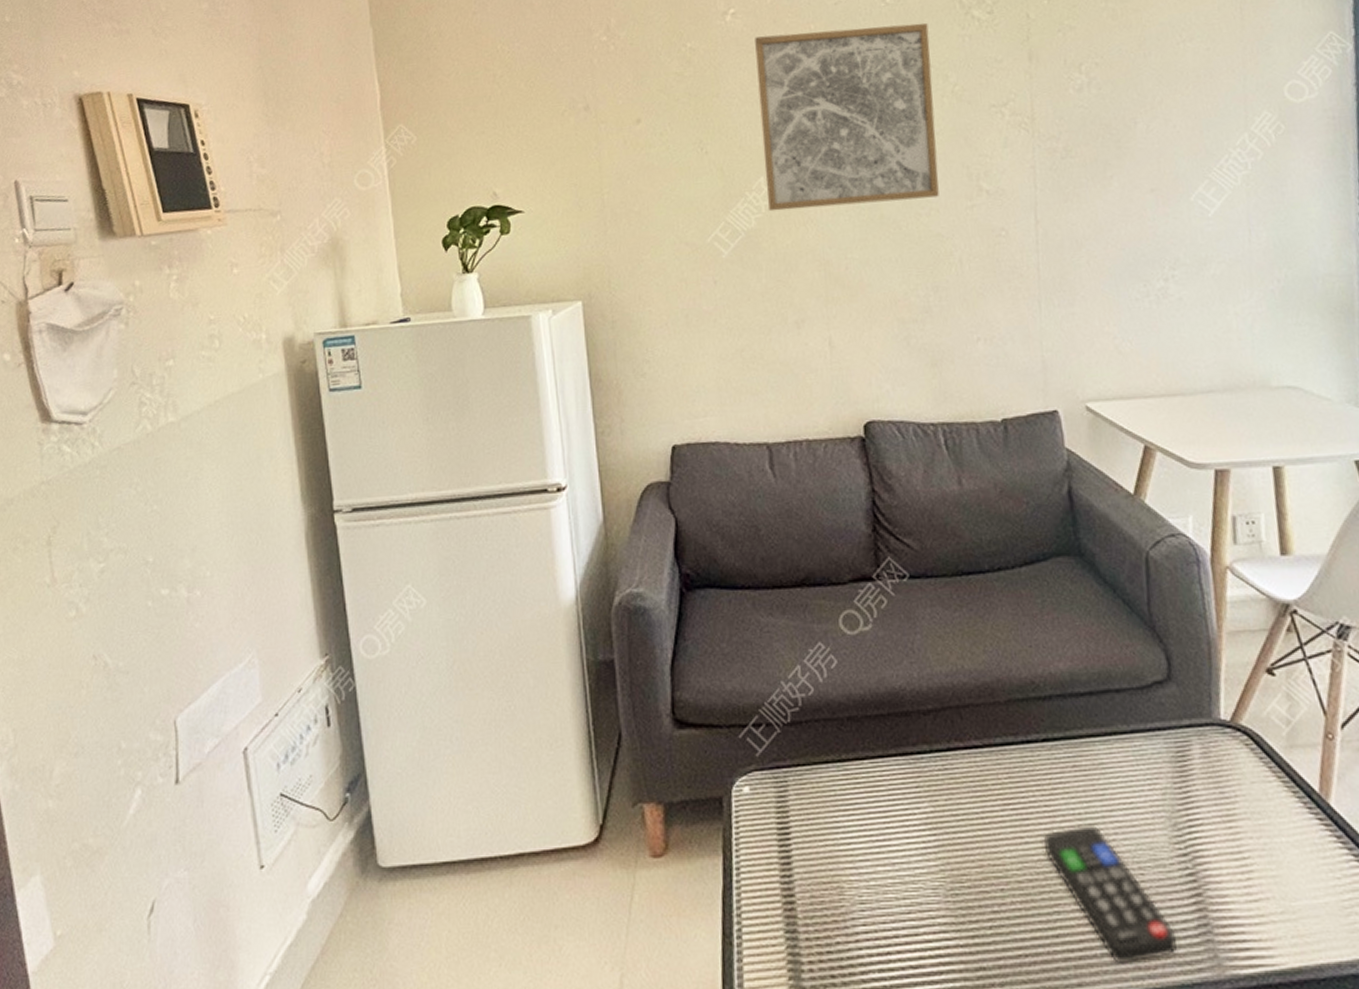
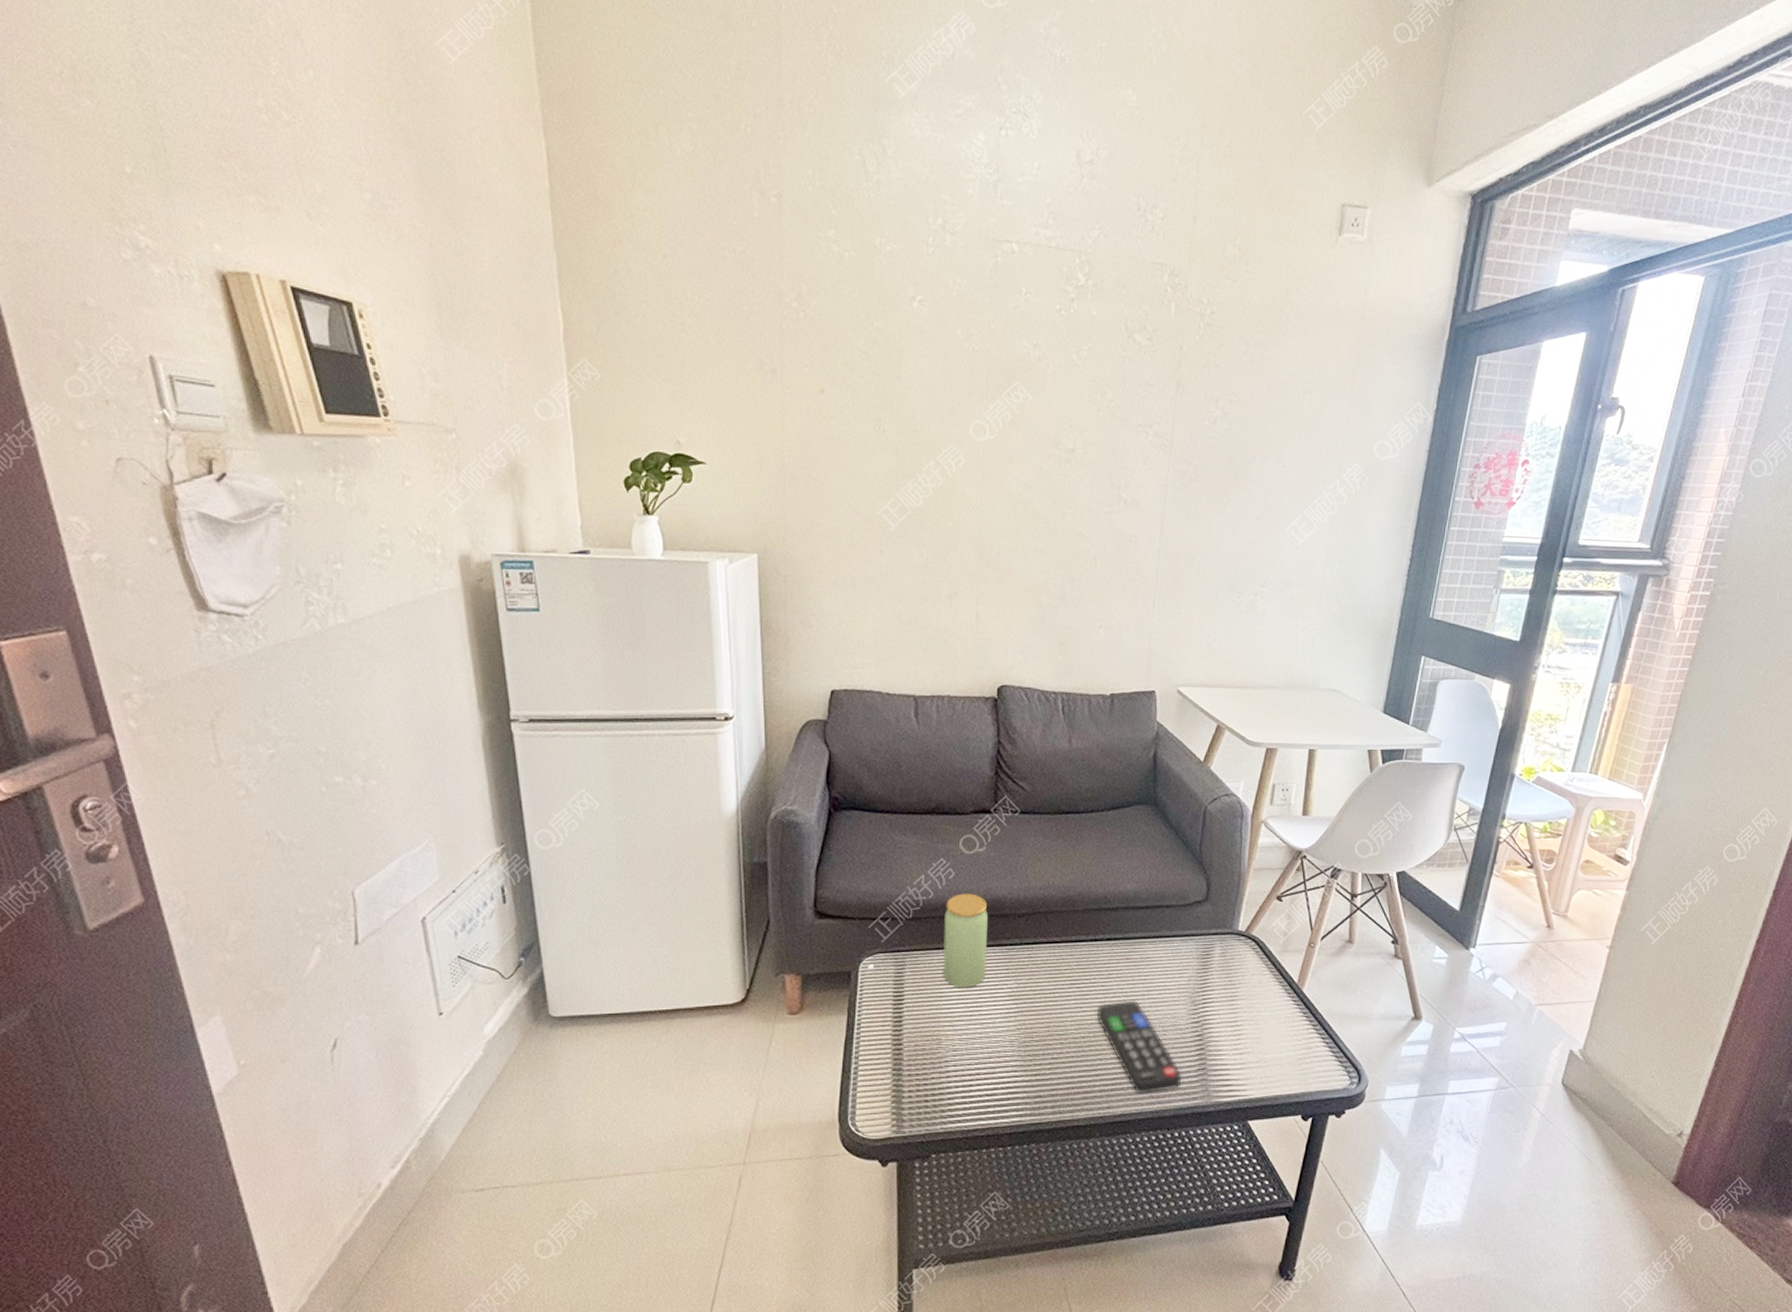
wall art: present [755,22,939,212] -> none [934,327,1095,500]
jar: none [830,686,891,815] -> present [943,893,988,988]

